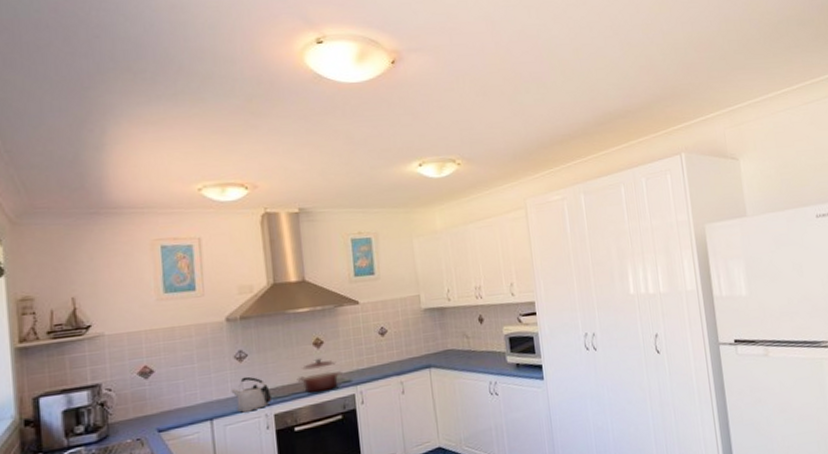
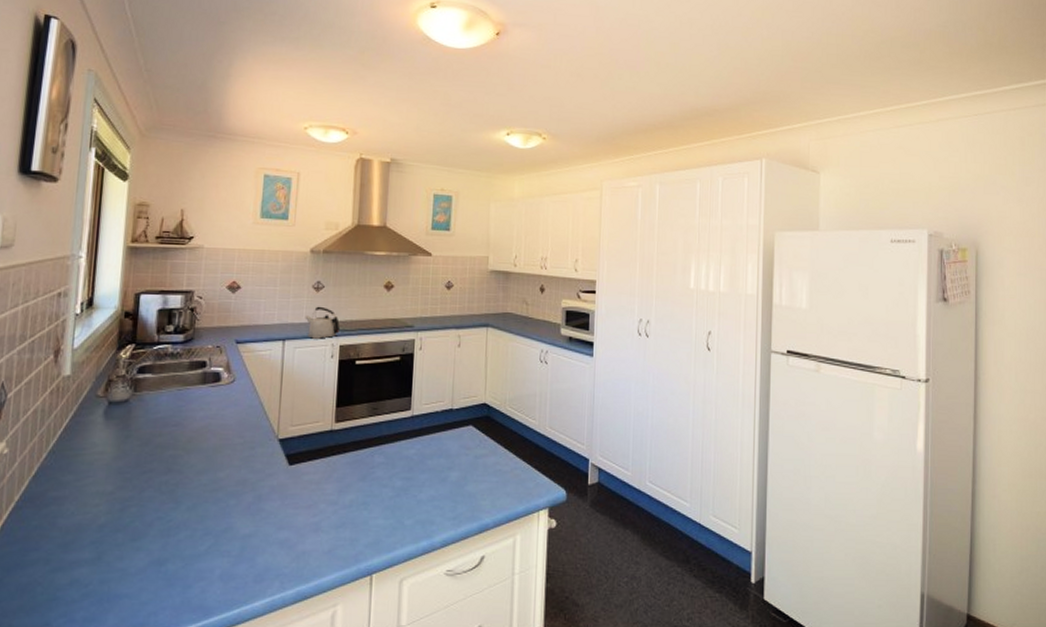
saucepan: present [297,357,342,394] -> none [365,300,406,333]

